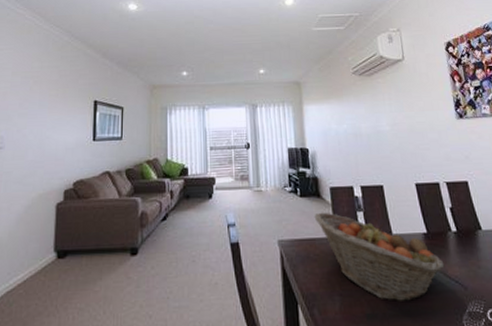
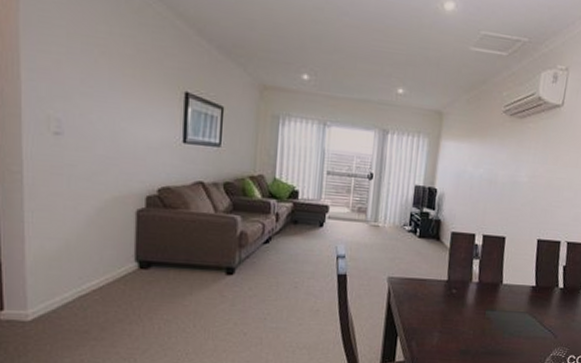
fruit basket: present [314,212,445,301] -> none [429,255,543,342]

